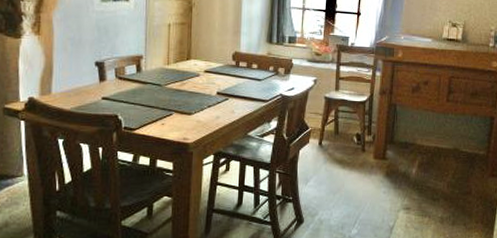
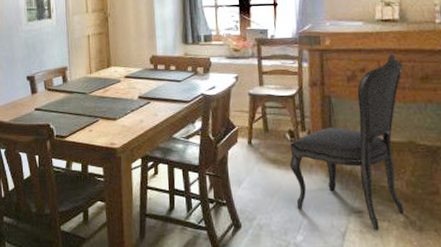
dining chair: none [354,70,459,225] -> present [290,53,405,231]

